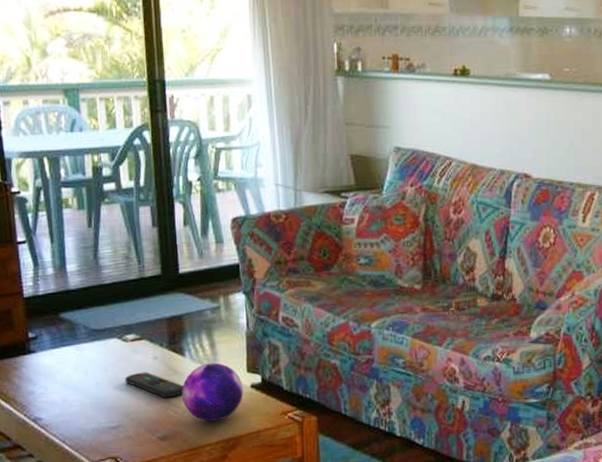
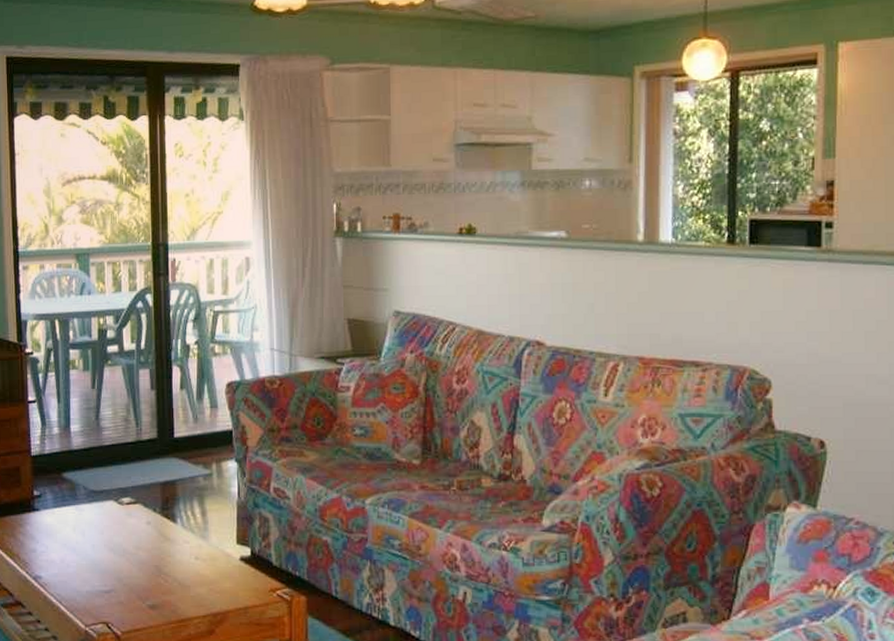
remote control: present [125,372,184,398] -> none [119,536,174,565]
decorative orb: present [181,362,243,422] -> none [172,531,232,593]

